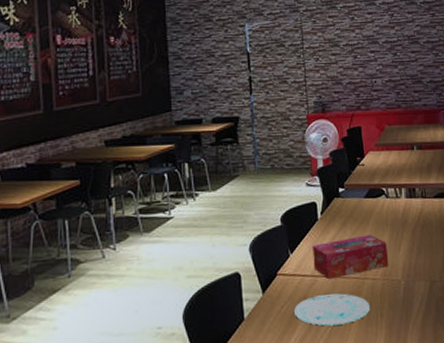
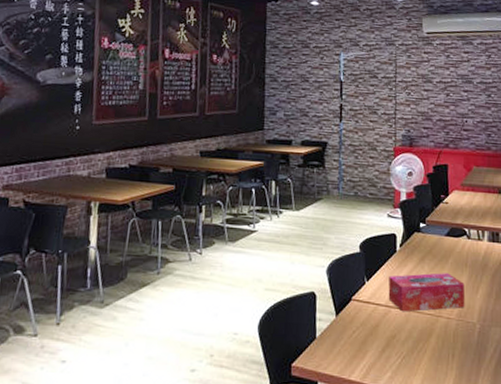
plate: present [293,293,371,326] -> none [364,325,443,359]

